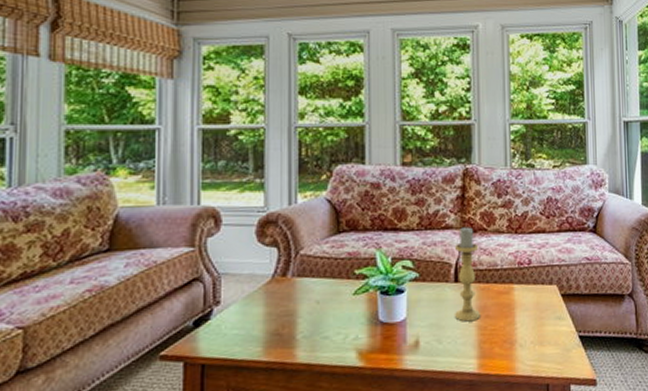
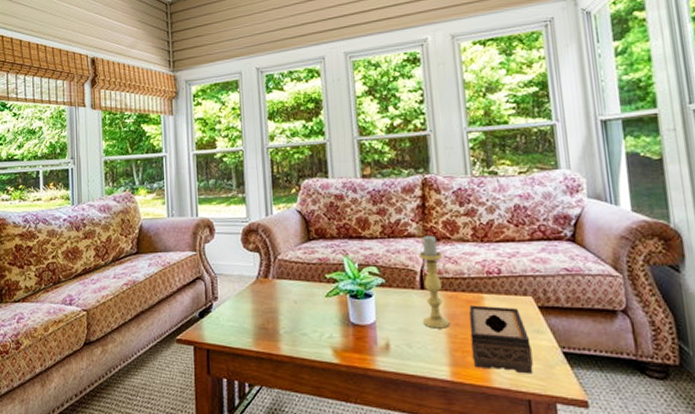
tissue box: none [499,296,553,360] -> present [469,305,533,374]

